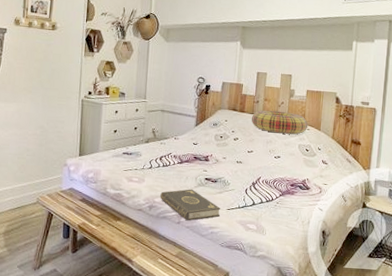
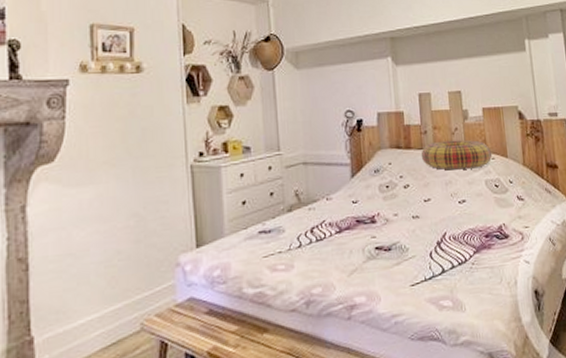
book: present [160,189,221,221] -> none [318,266,403,314]

